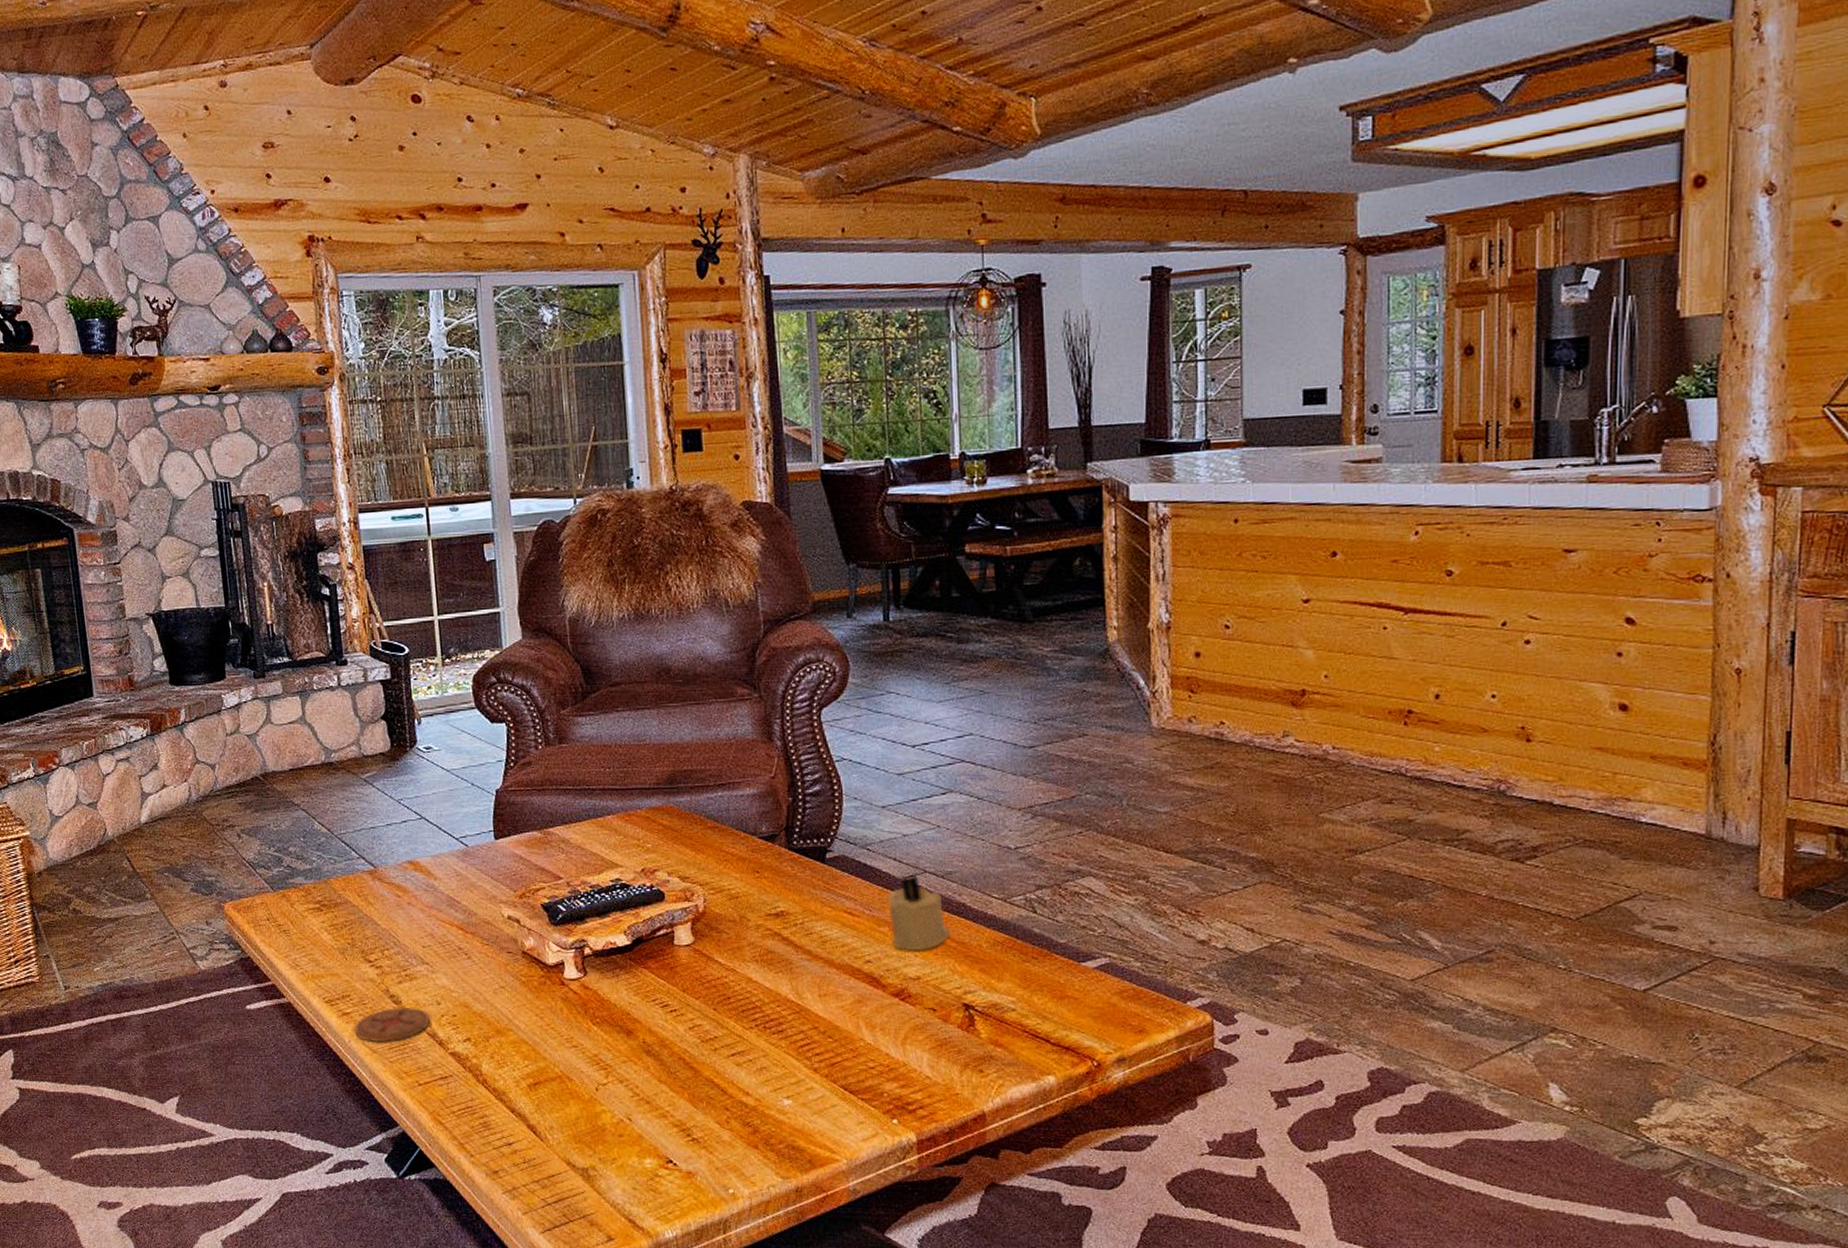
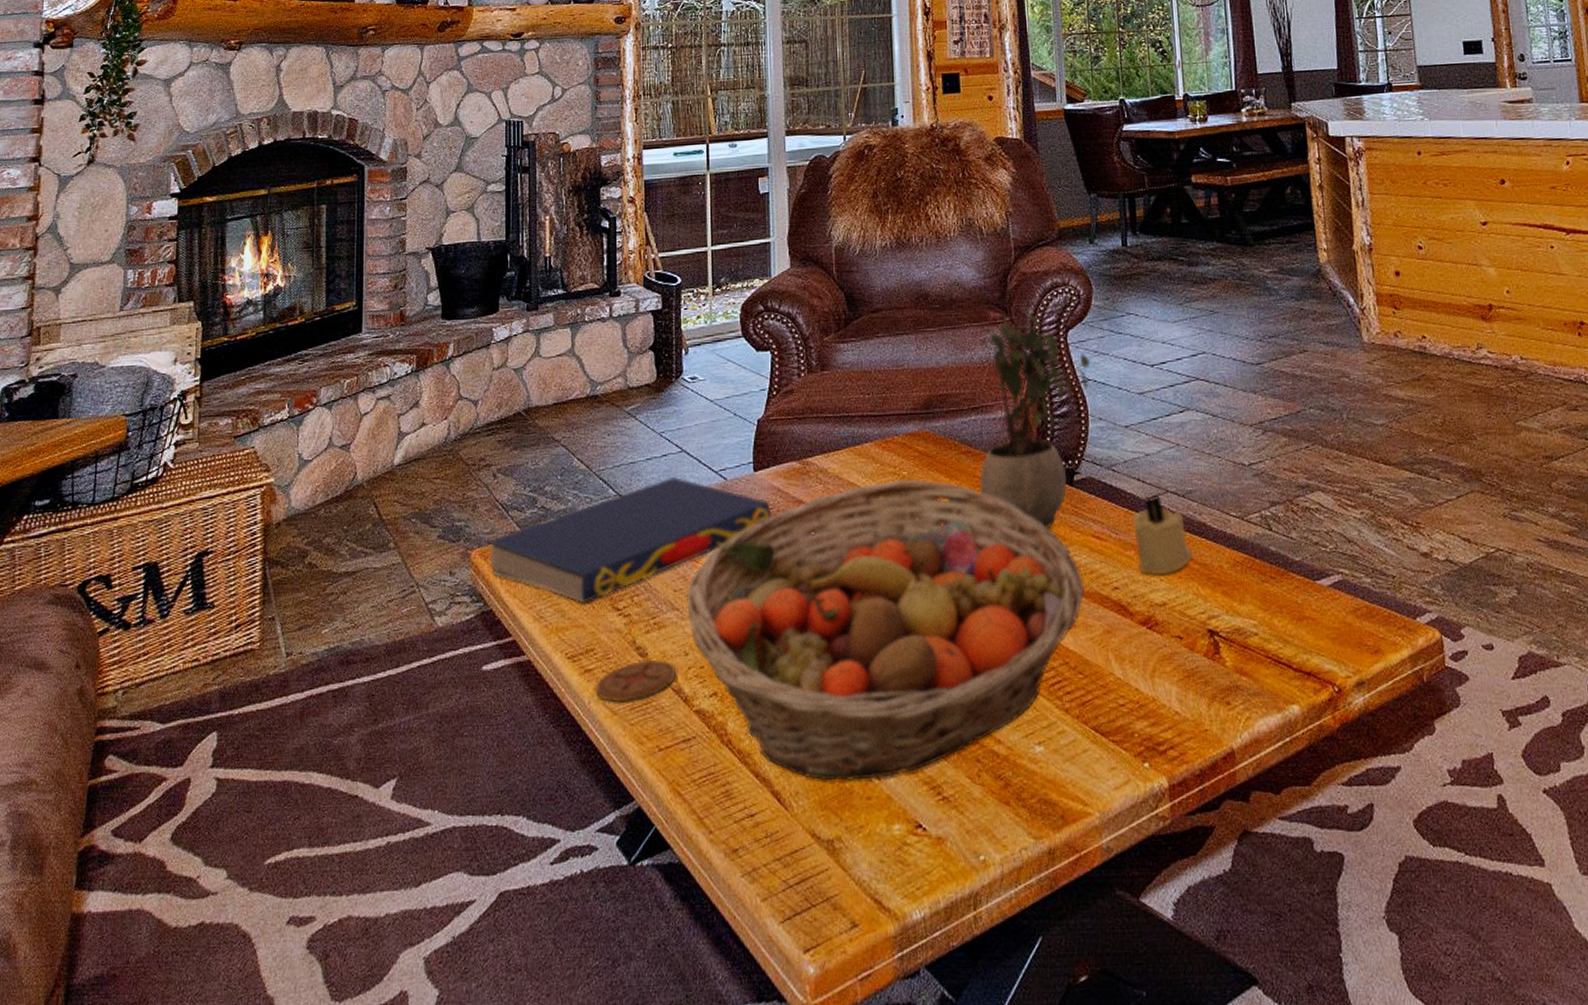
book: none [240,843,516,955] -> present [488,477,772,604]
fruit basket: none [434,851,835,1120] -> present [685,479,1084,781]
potted plant: none [725,688,845,908] -> present [979,312,1090,535]

